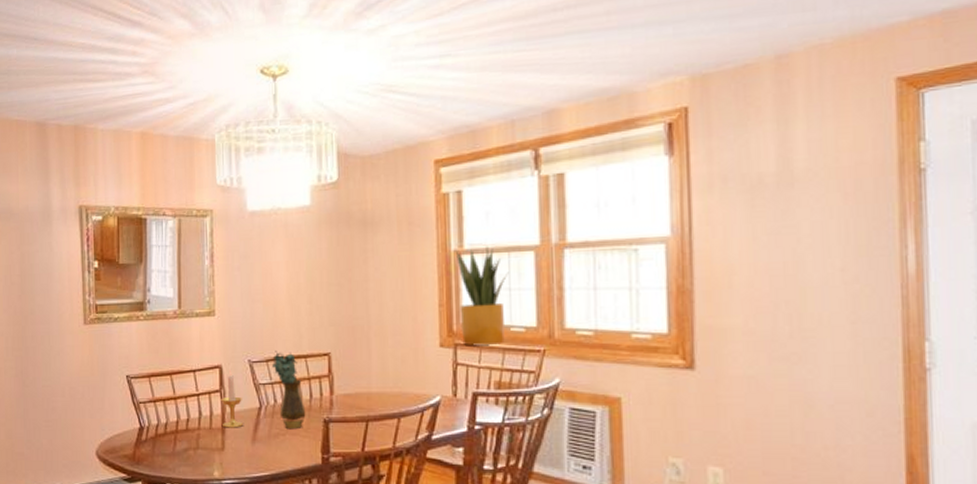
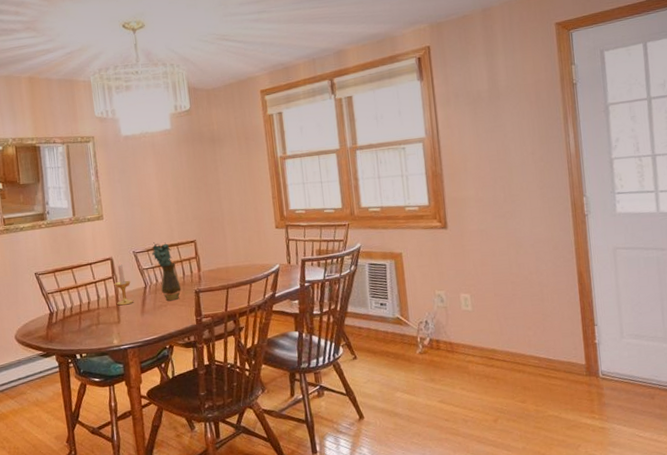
planter: present [456,246,509,346] -> none [282,152,321,226]

